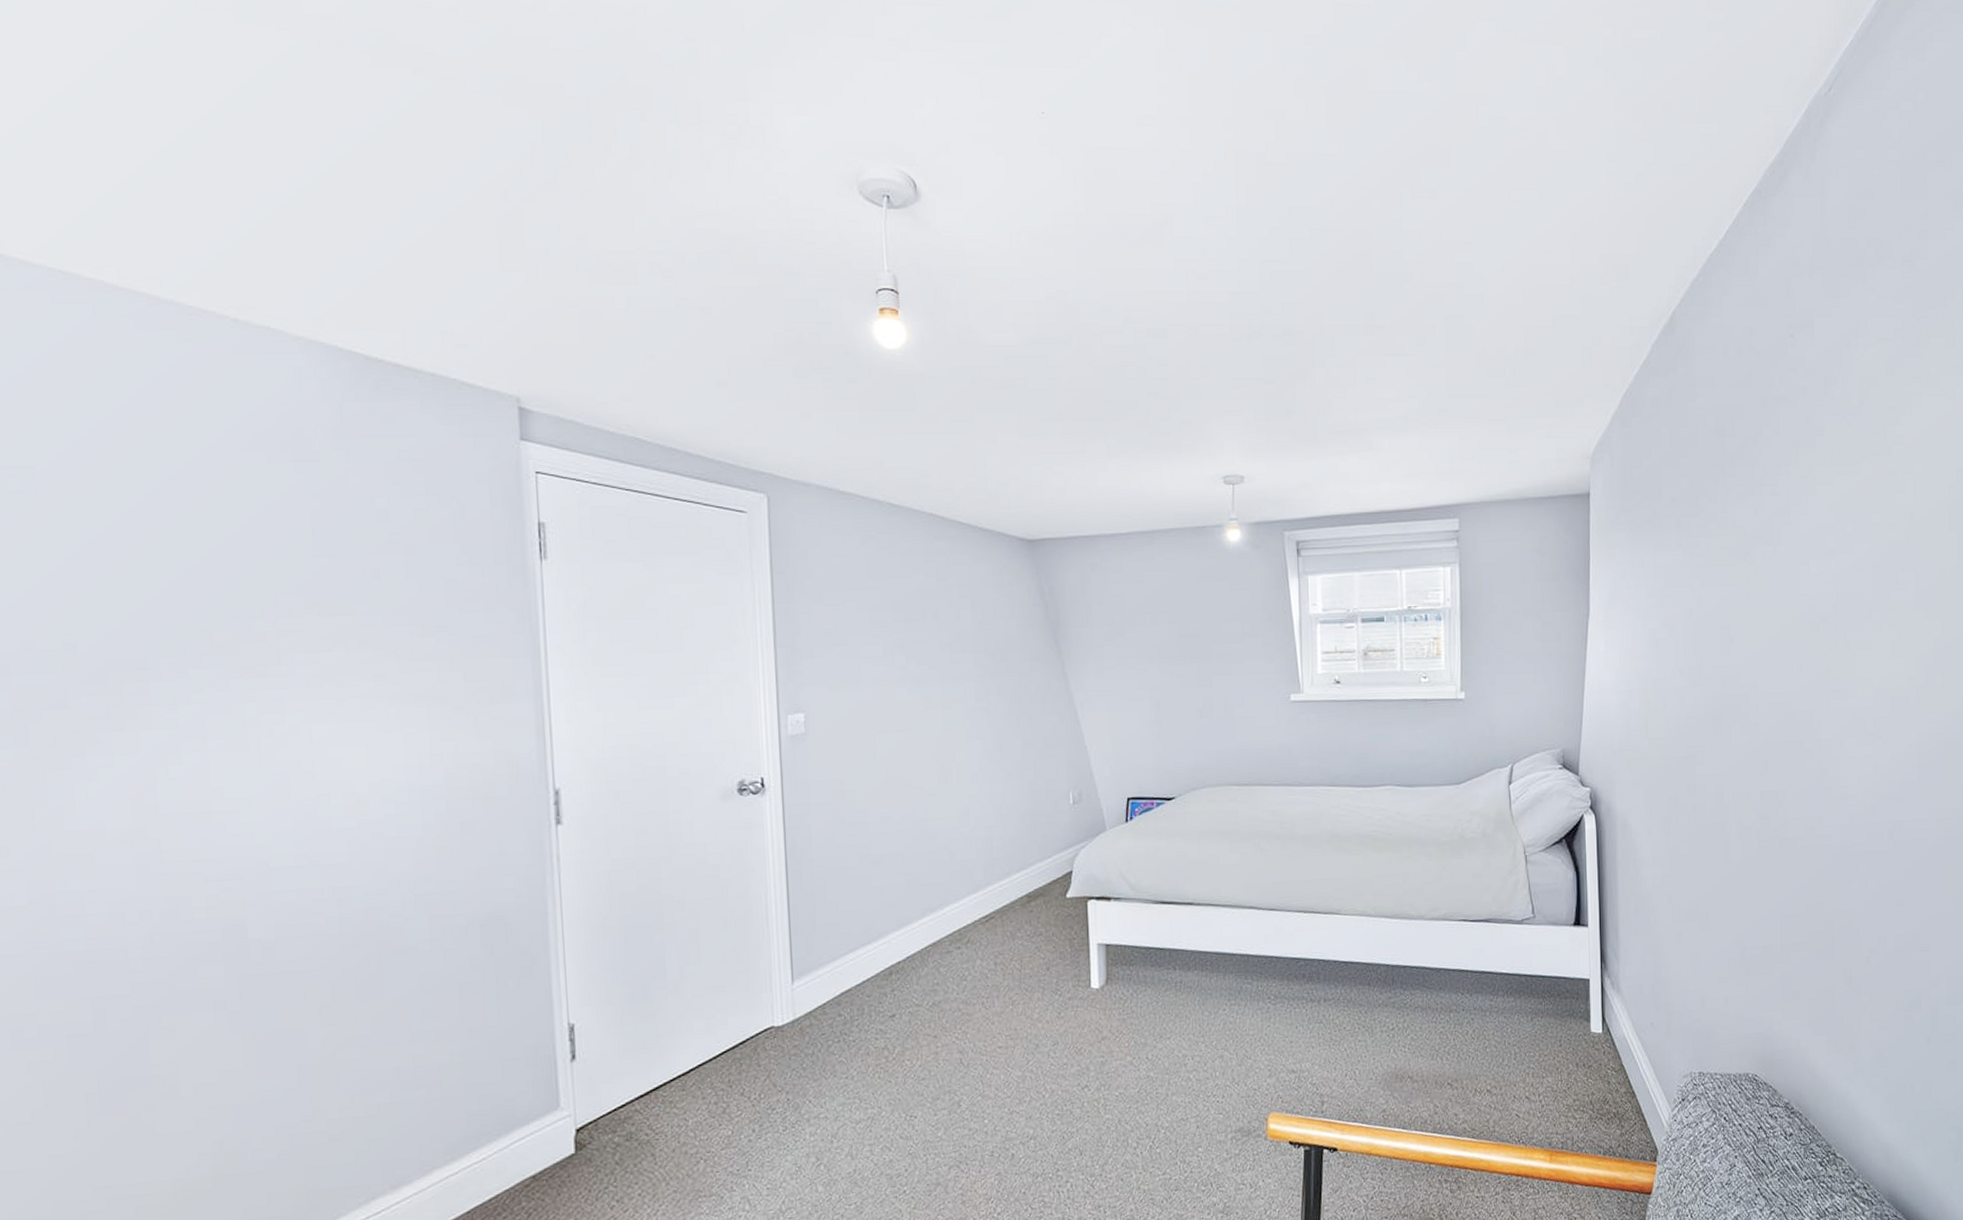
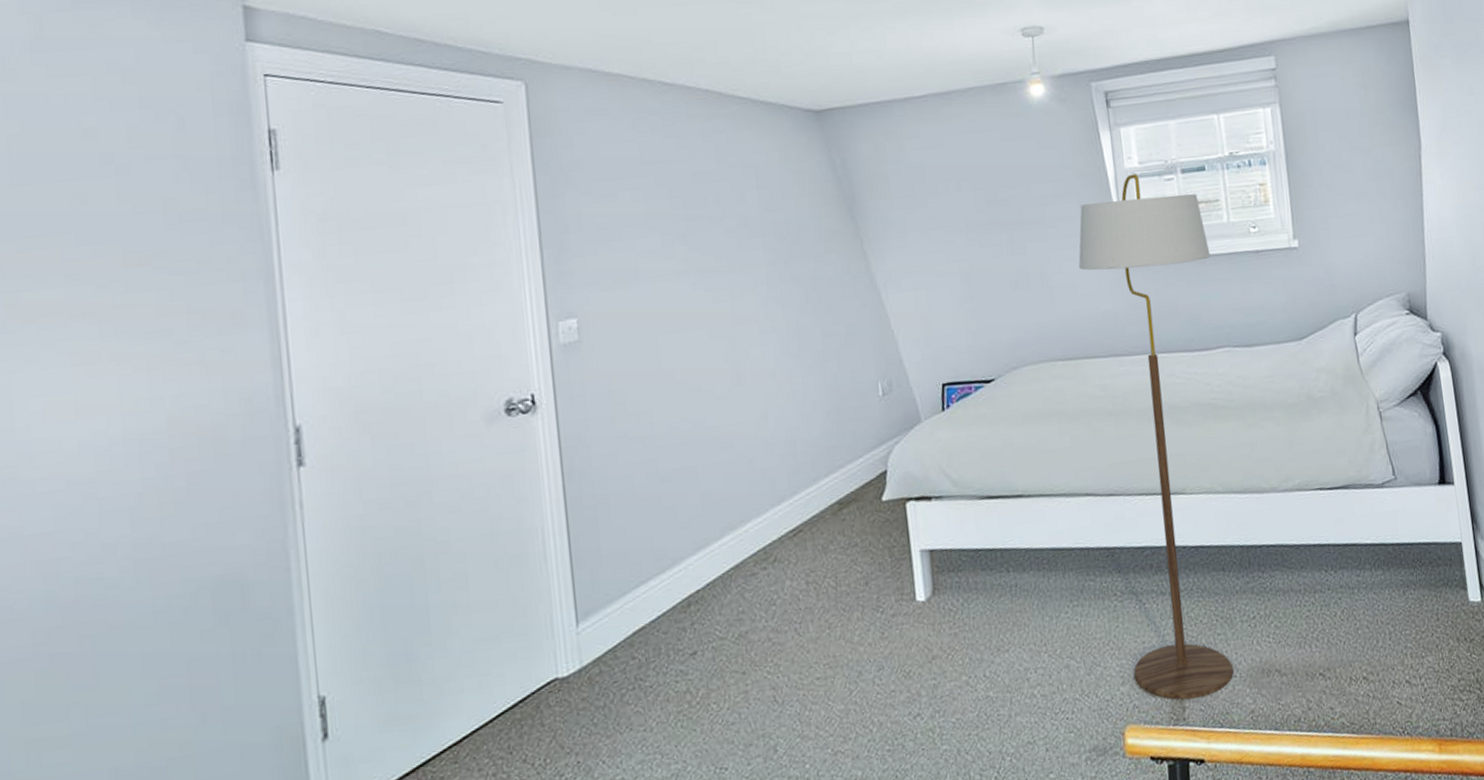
floor lamp: none [1260,620,1382,1095] -> present [1078,173,1234,699]

